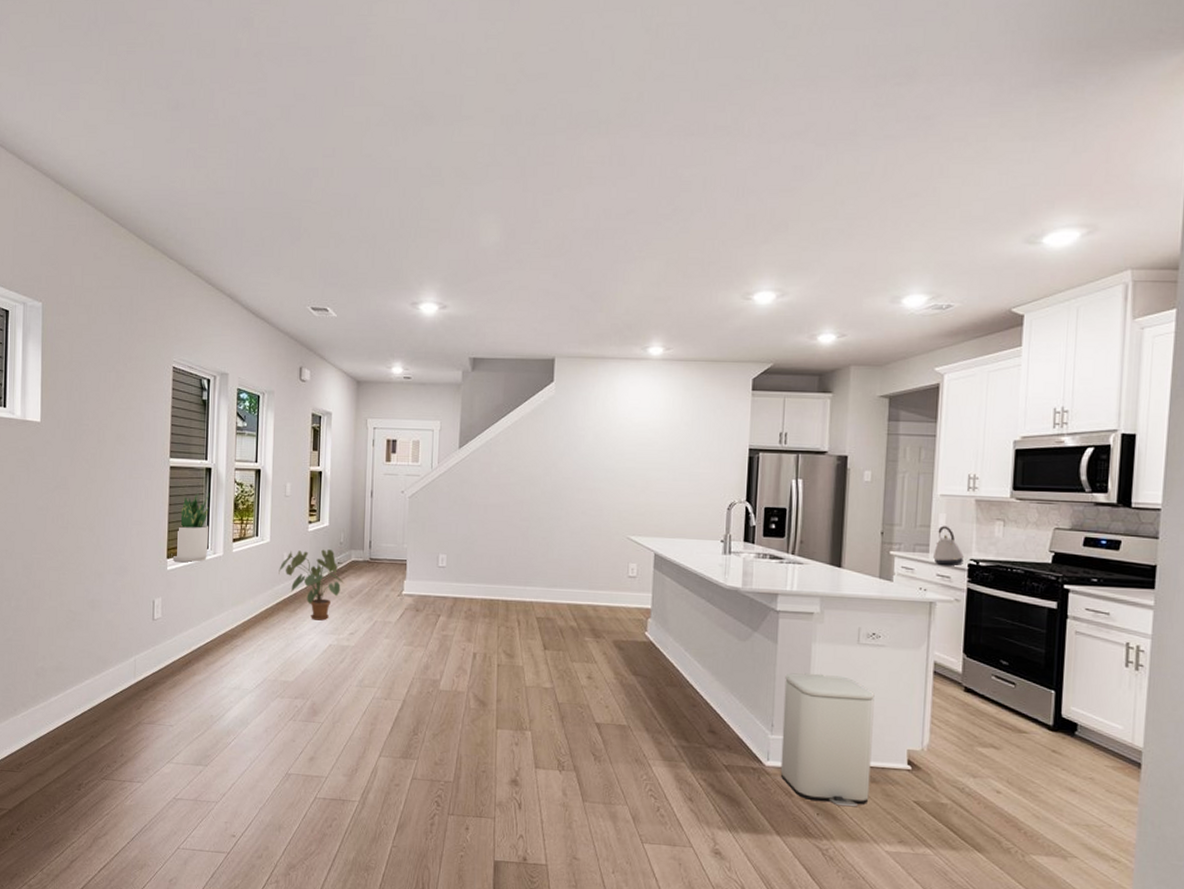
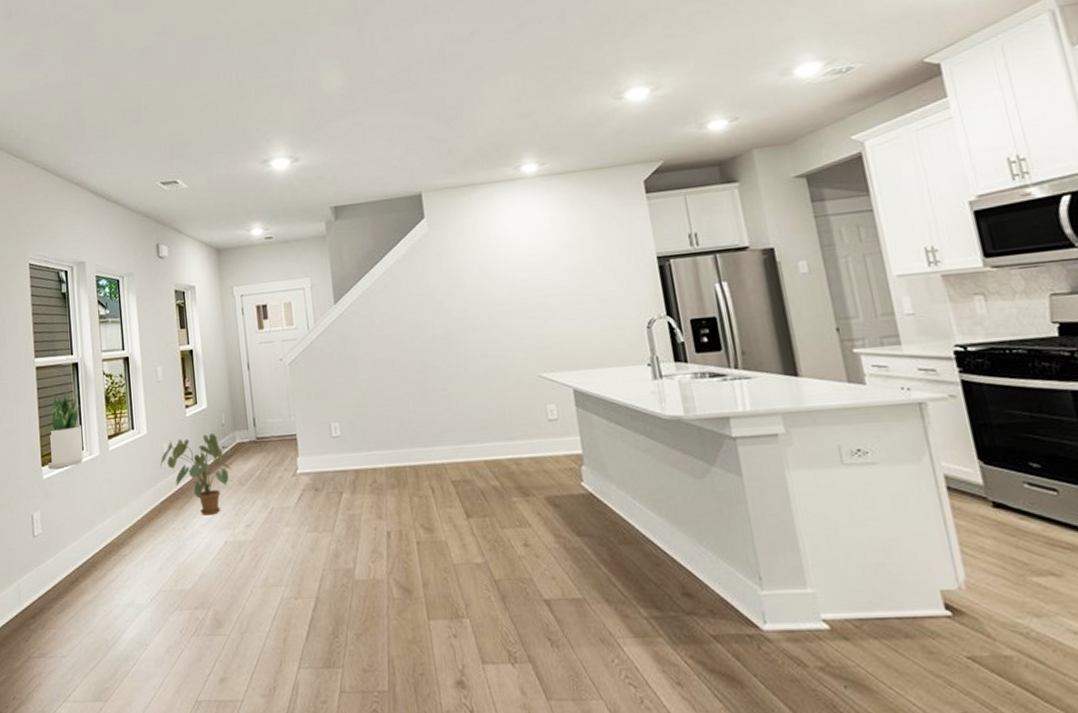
pedal bin: present [780,672,875,808] -> none [761,507,907,673]
kettle: present [933,525,964,566] -> none [905,310,947,358]

